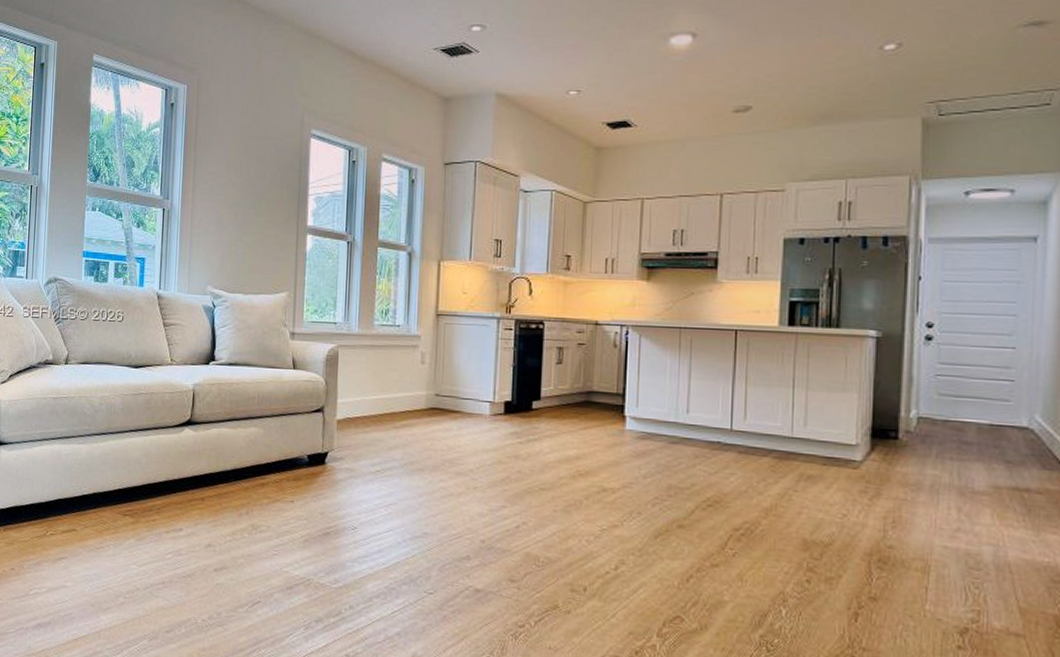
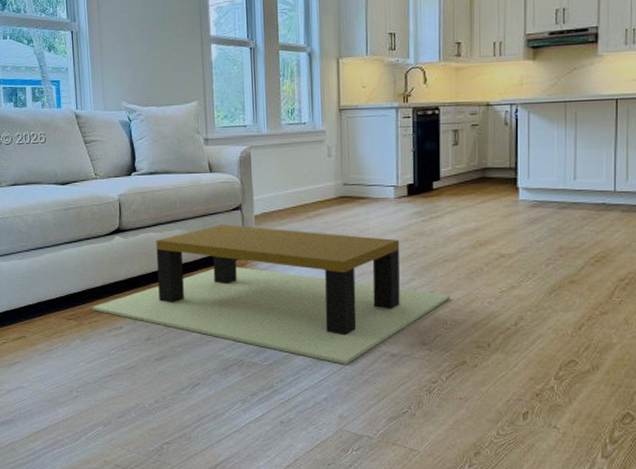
coffee table: none [151,426,545,596] -> present [91,224,450,365]

